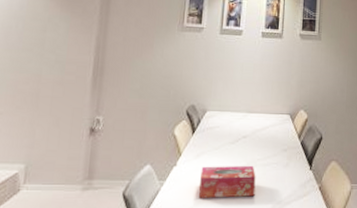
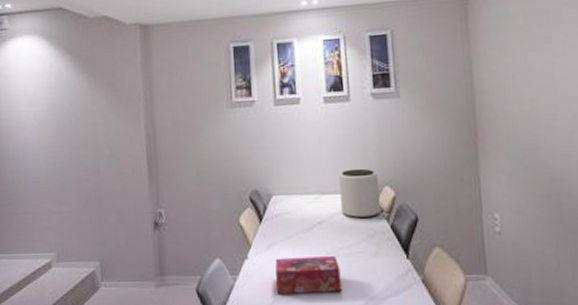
plant pot: none [264,93,296,135] -> present [339,168,380,219]

